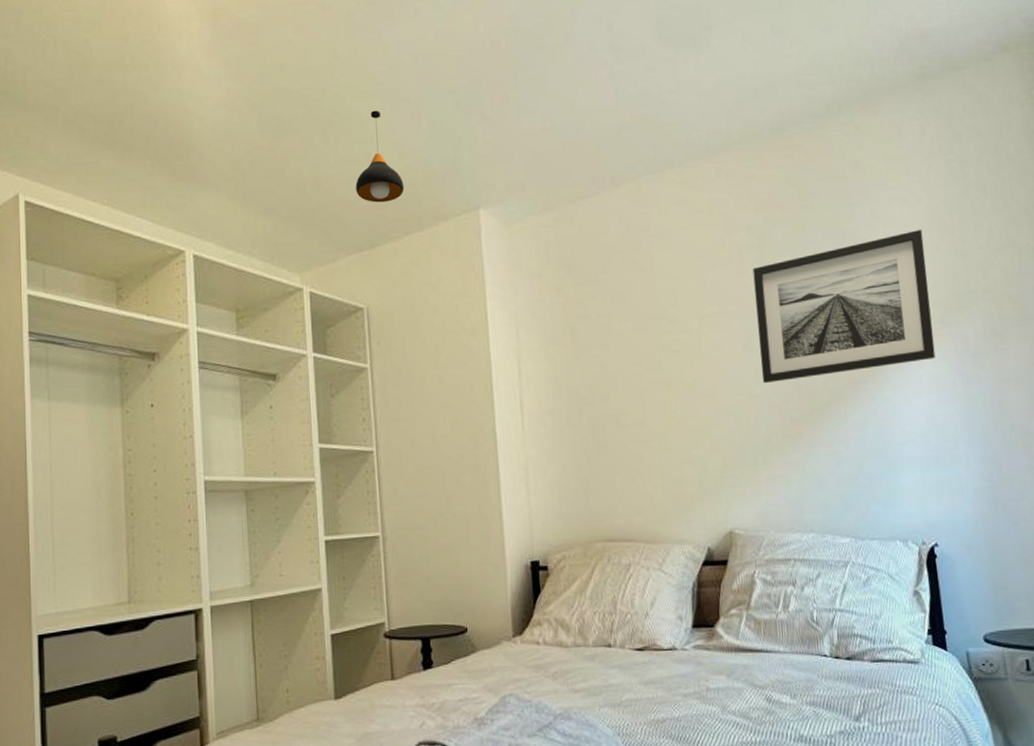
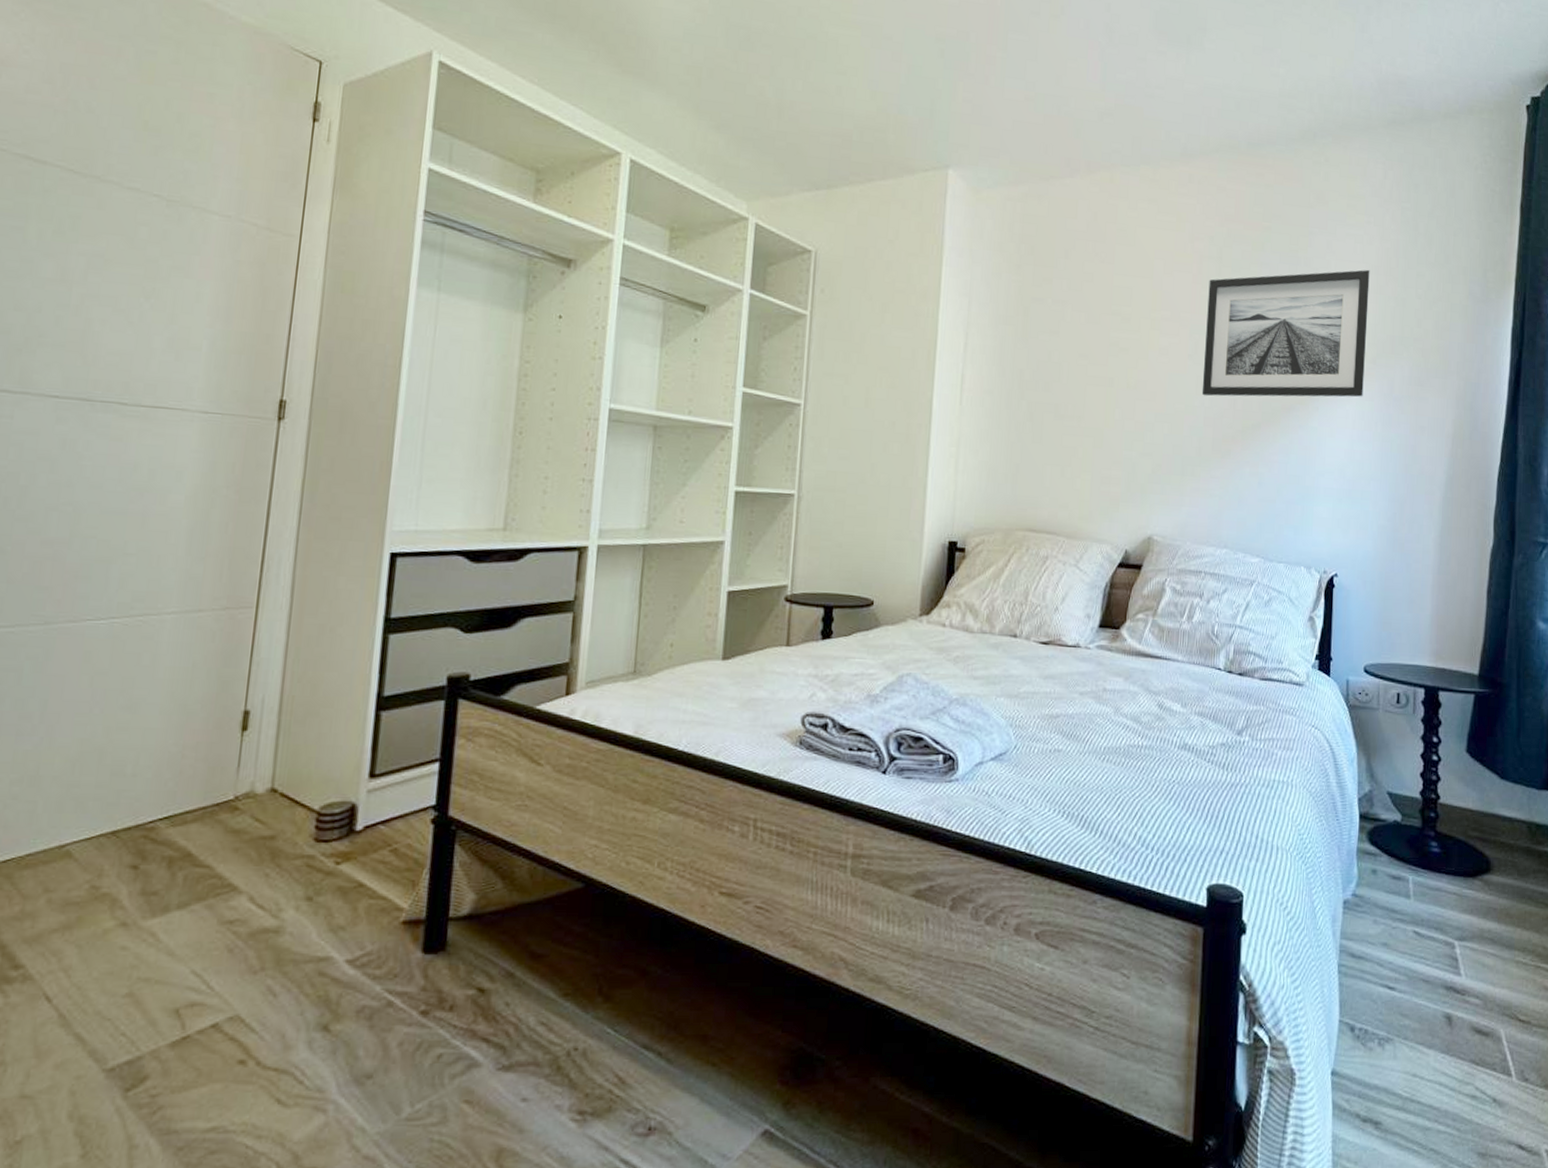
pendant light: present [355,110,405,203] -> none [821,41,874,143]

